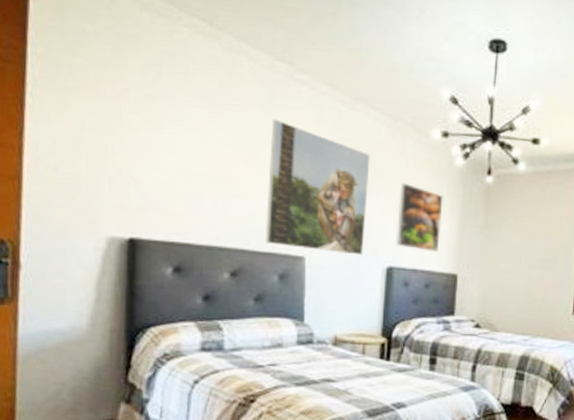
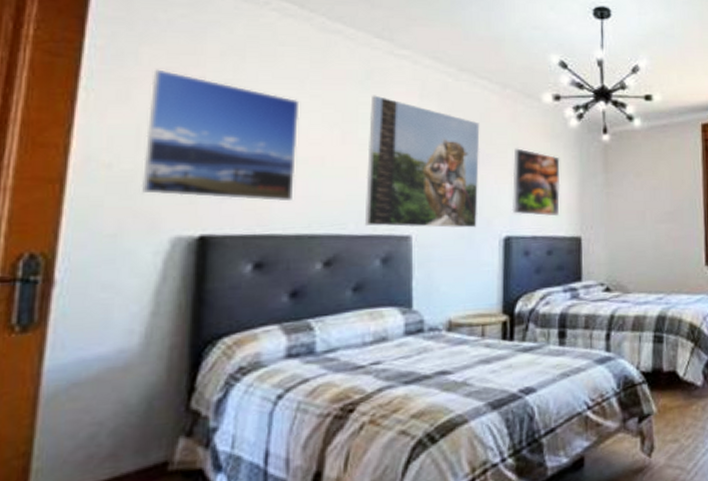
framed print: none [81,80,210,215] -> present [141,69,300,202]

